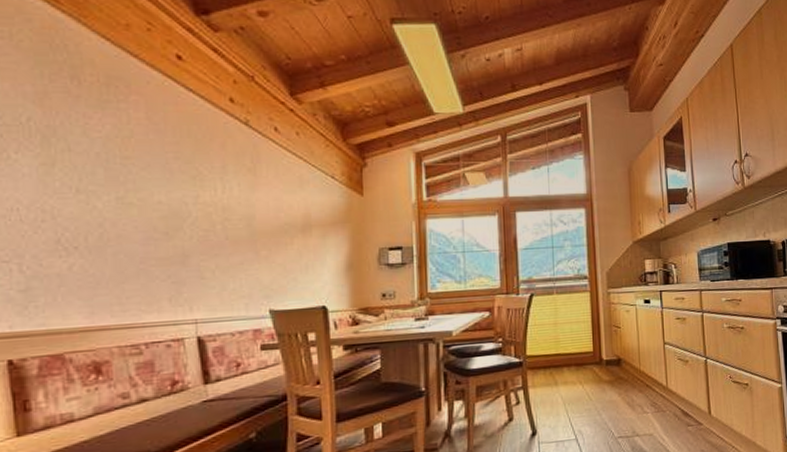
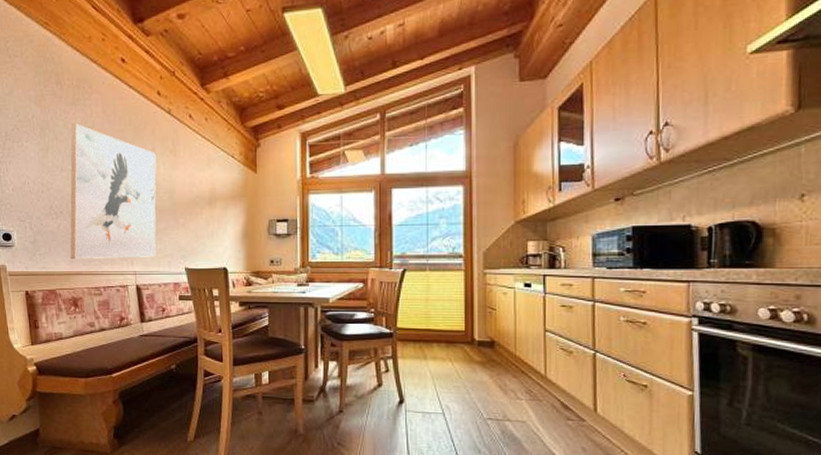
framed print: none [89,132,228,310] -> present [70,124,156,259]

